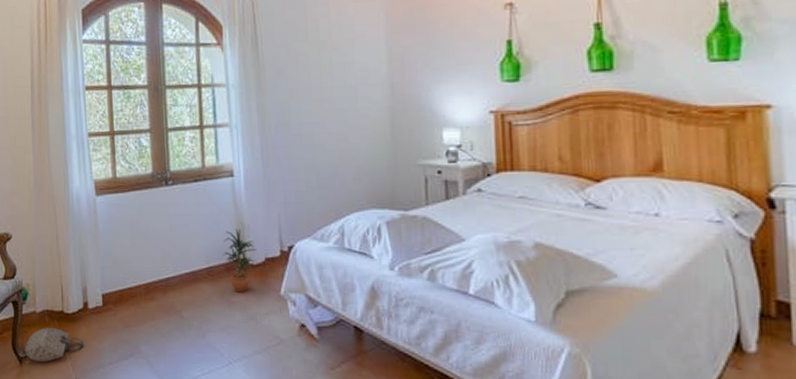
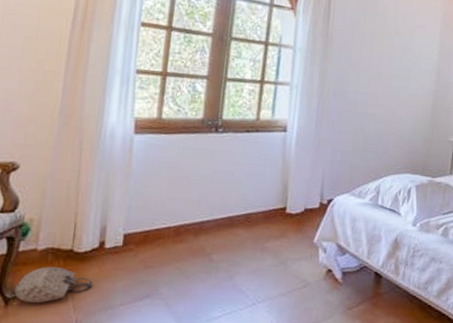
potted plant: present [223,228,256,293] -> none [264,179,297,239]

